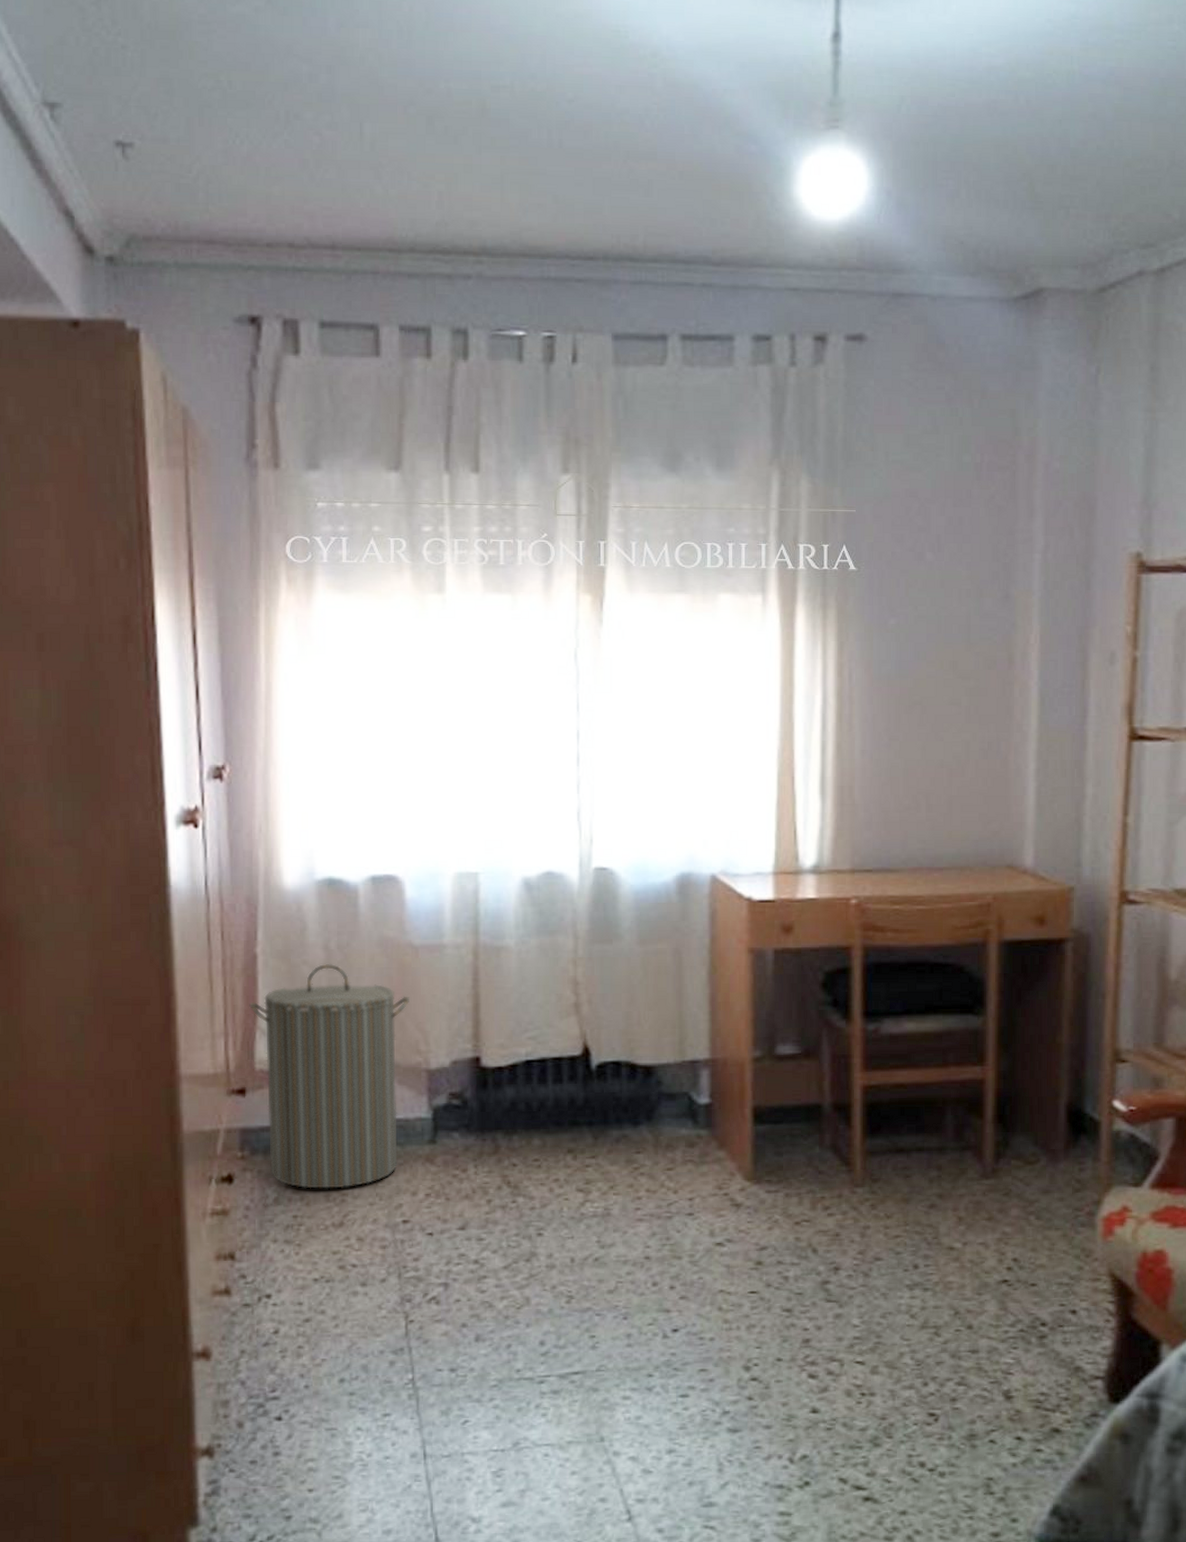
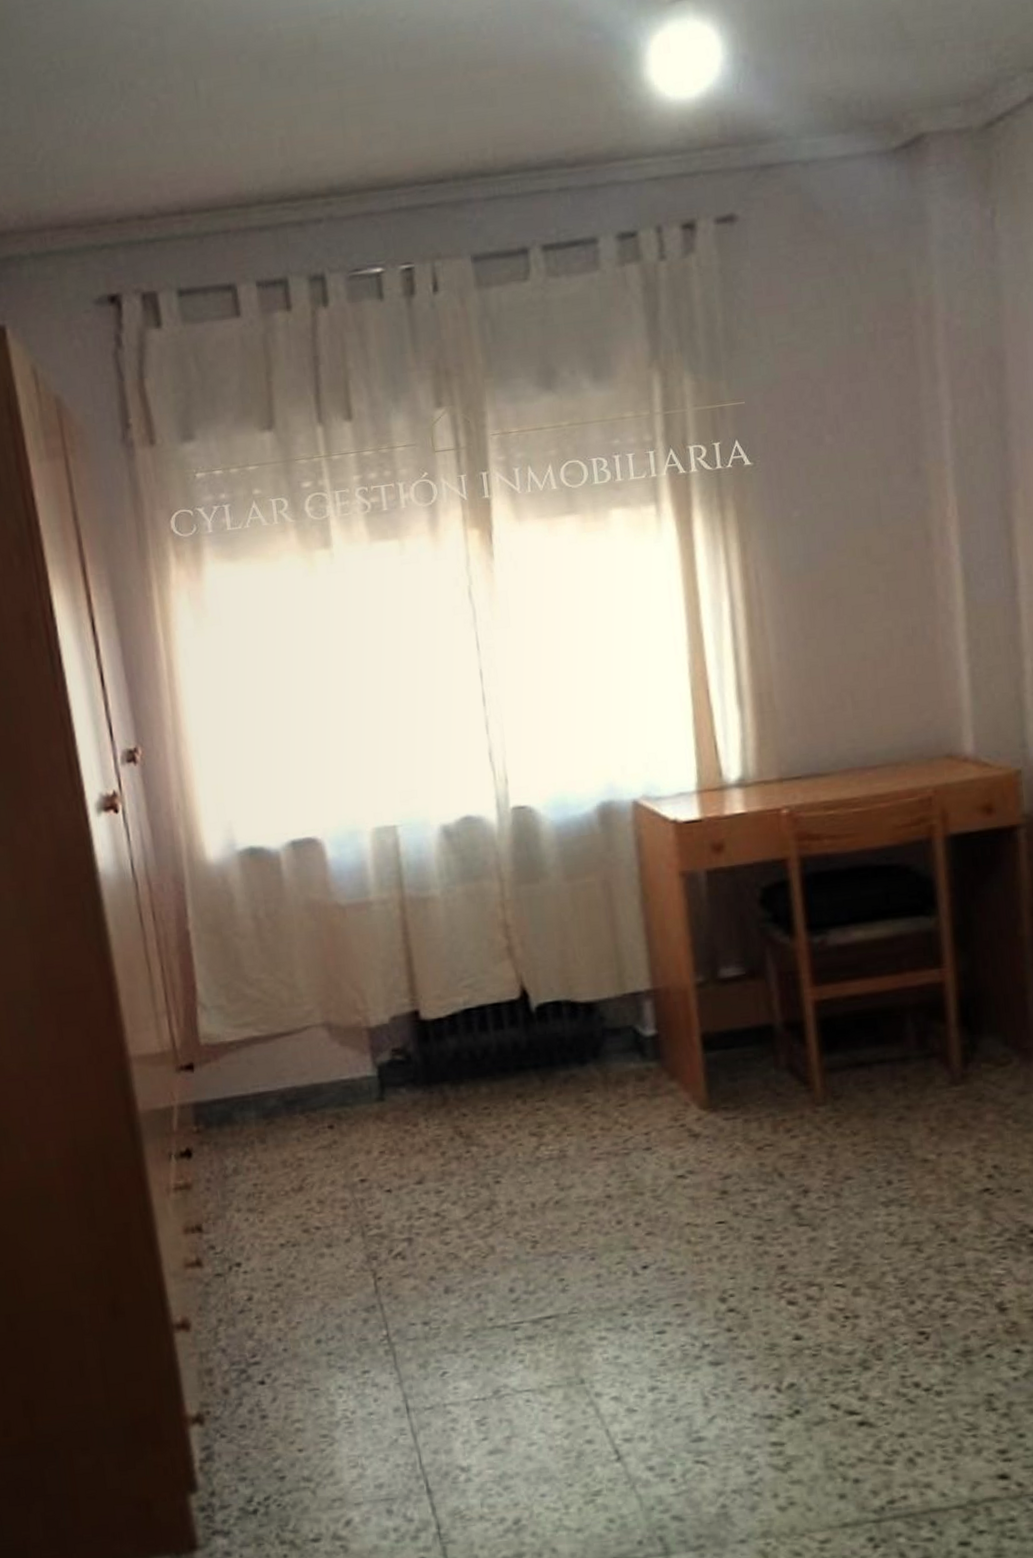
laundry hamper: present [249,963,409,1189] -> none [187,932,349,1157]

